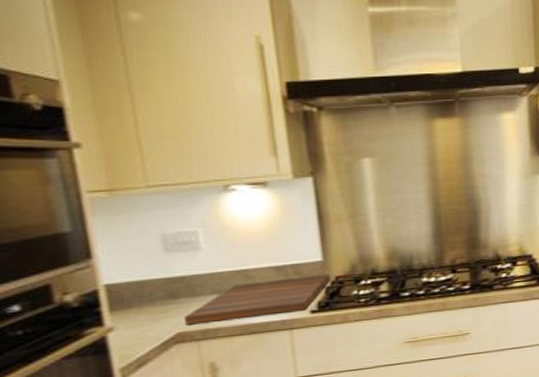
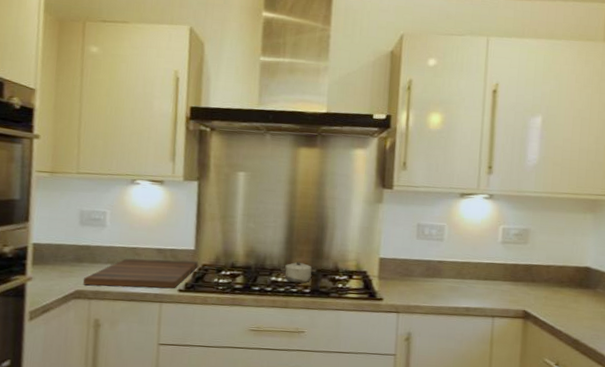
cooking pot: none [430,255,475,281] -> present [279,261,317,284]

